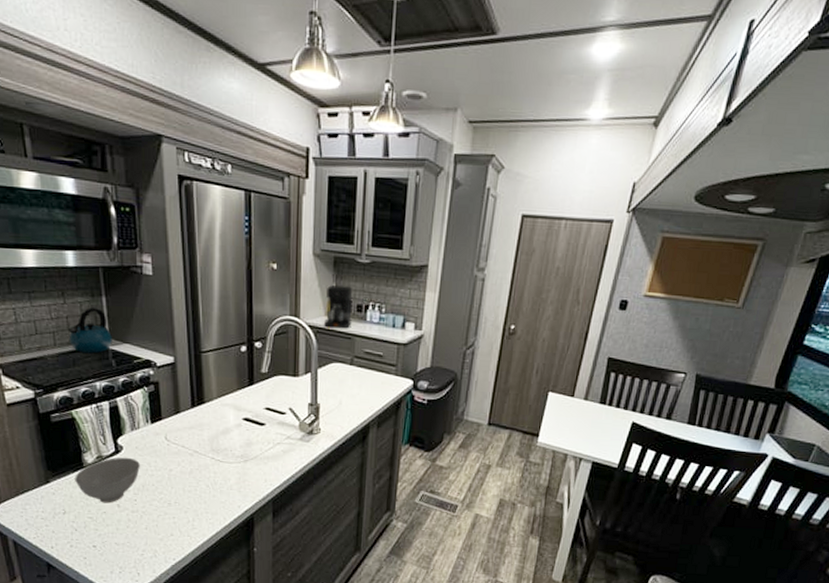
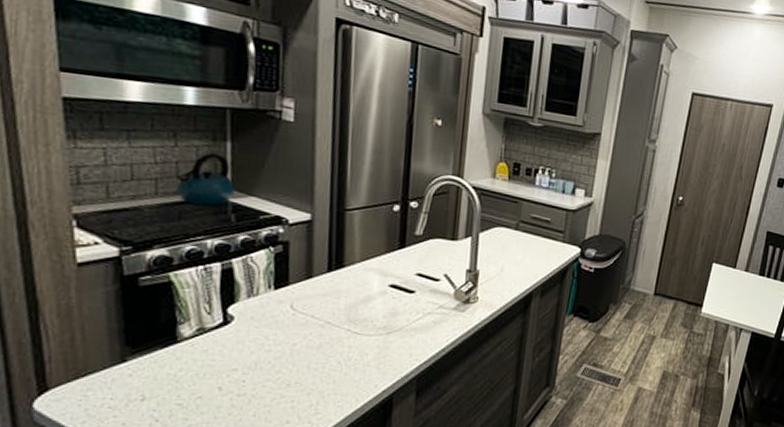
bowl: present [75,457,140,504] -> none [163,329,255,386]
coffee maker: present [324,285,352,329] -> none [490,146,522,192]

